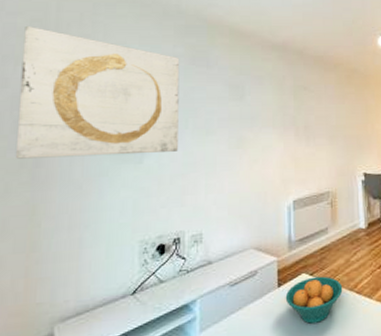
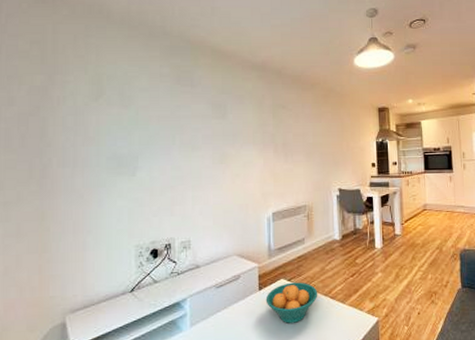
wall art: present [15,25,180,159] -> none [24,47,167,170]

